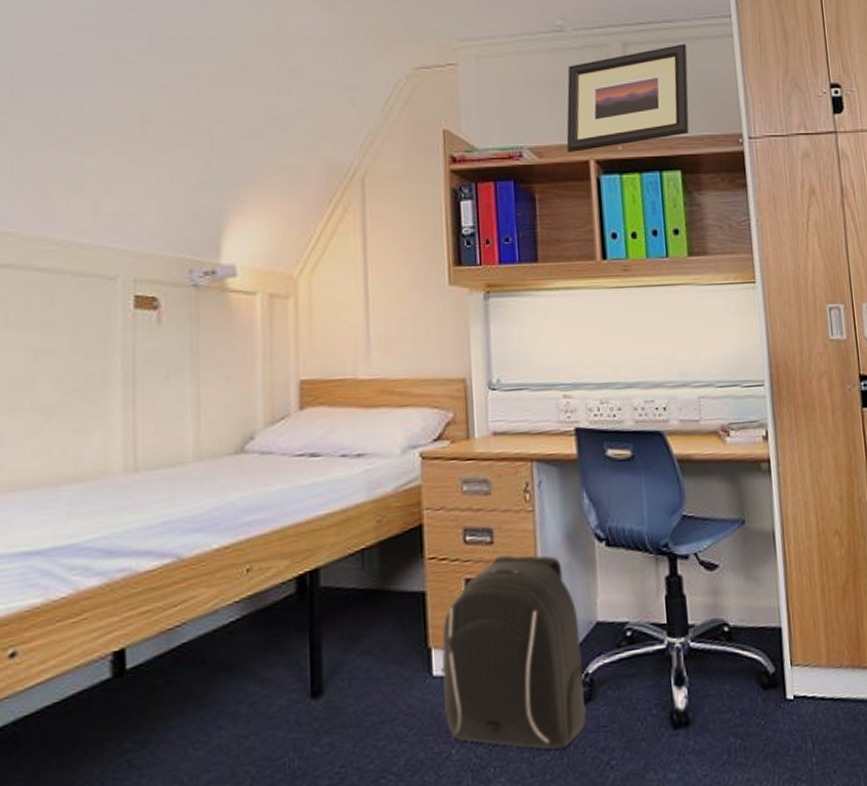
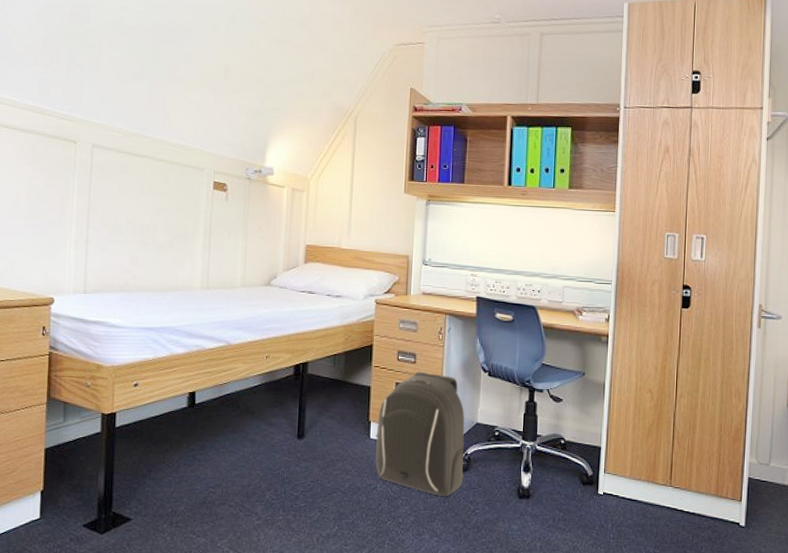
picture frame: present [566,44,690,152] -> none [492,35,587,110]

